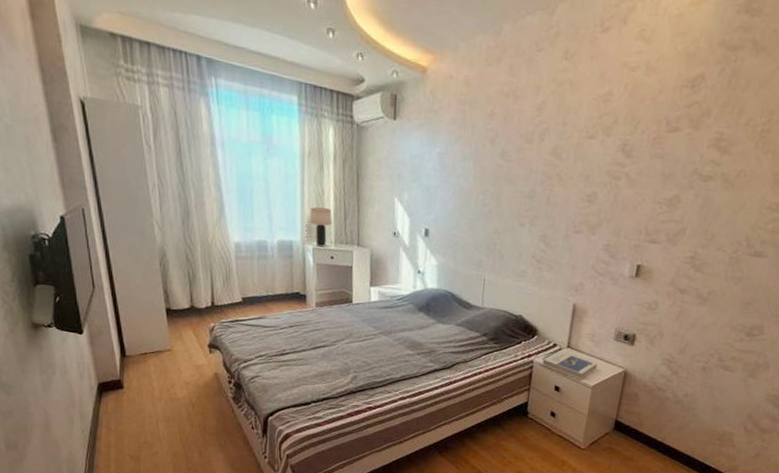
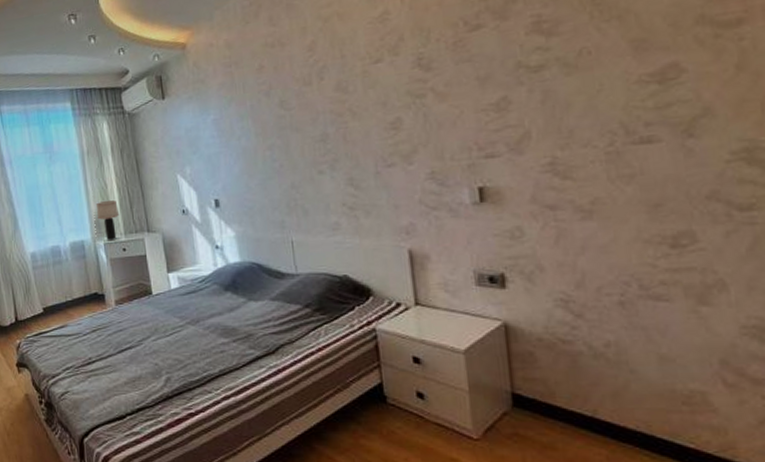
hardback book: present [540,349,598,380] -> none [385,309,464,344]

